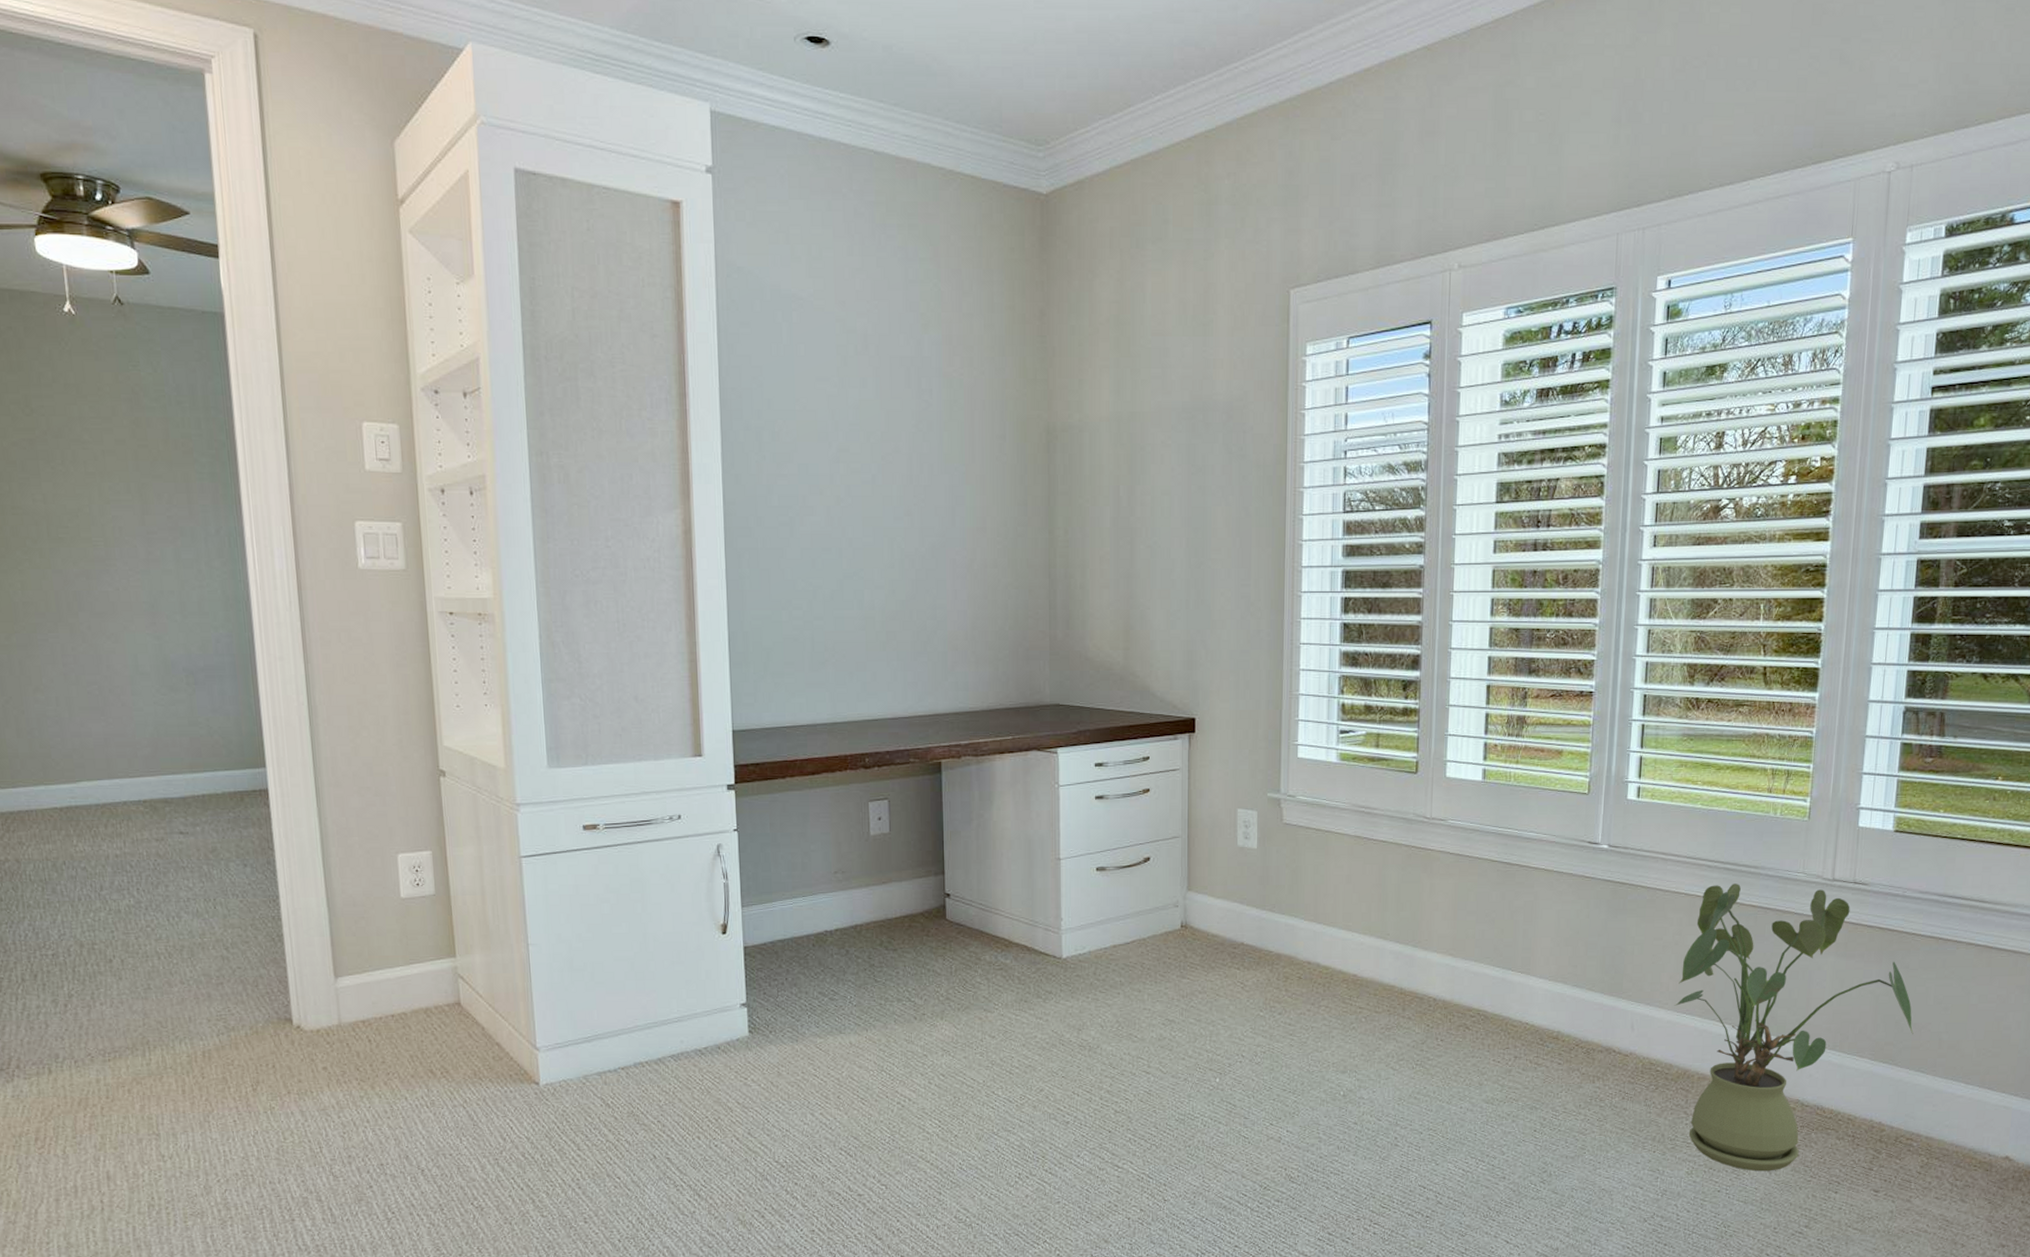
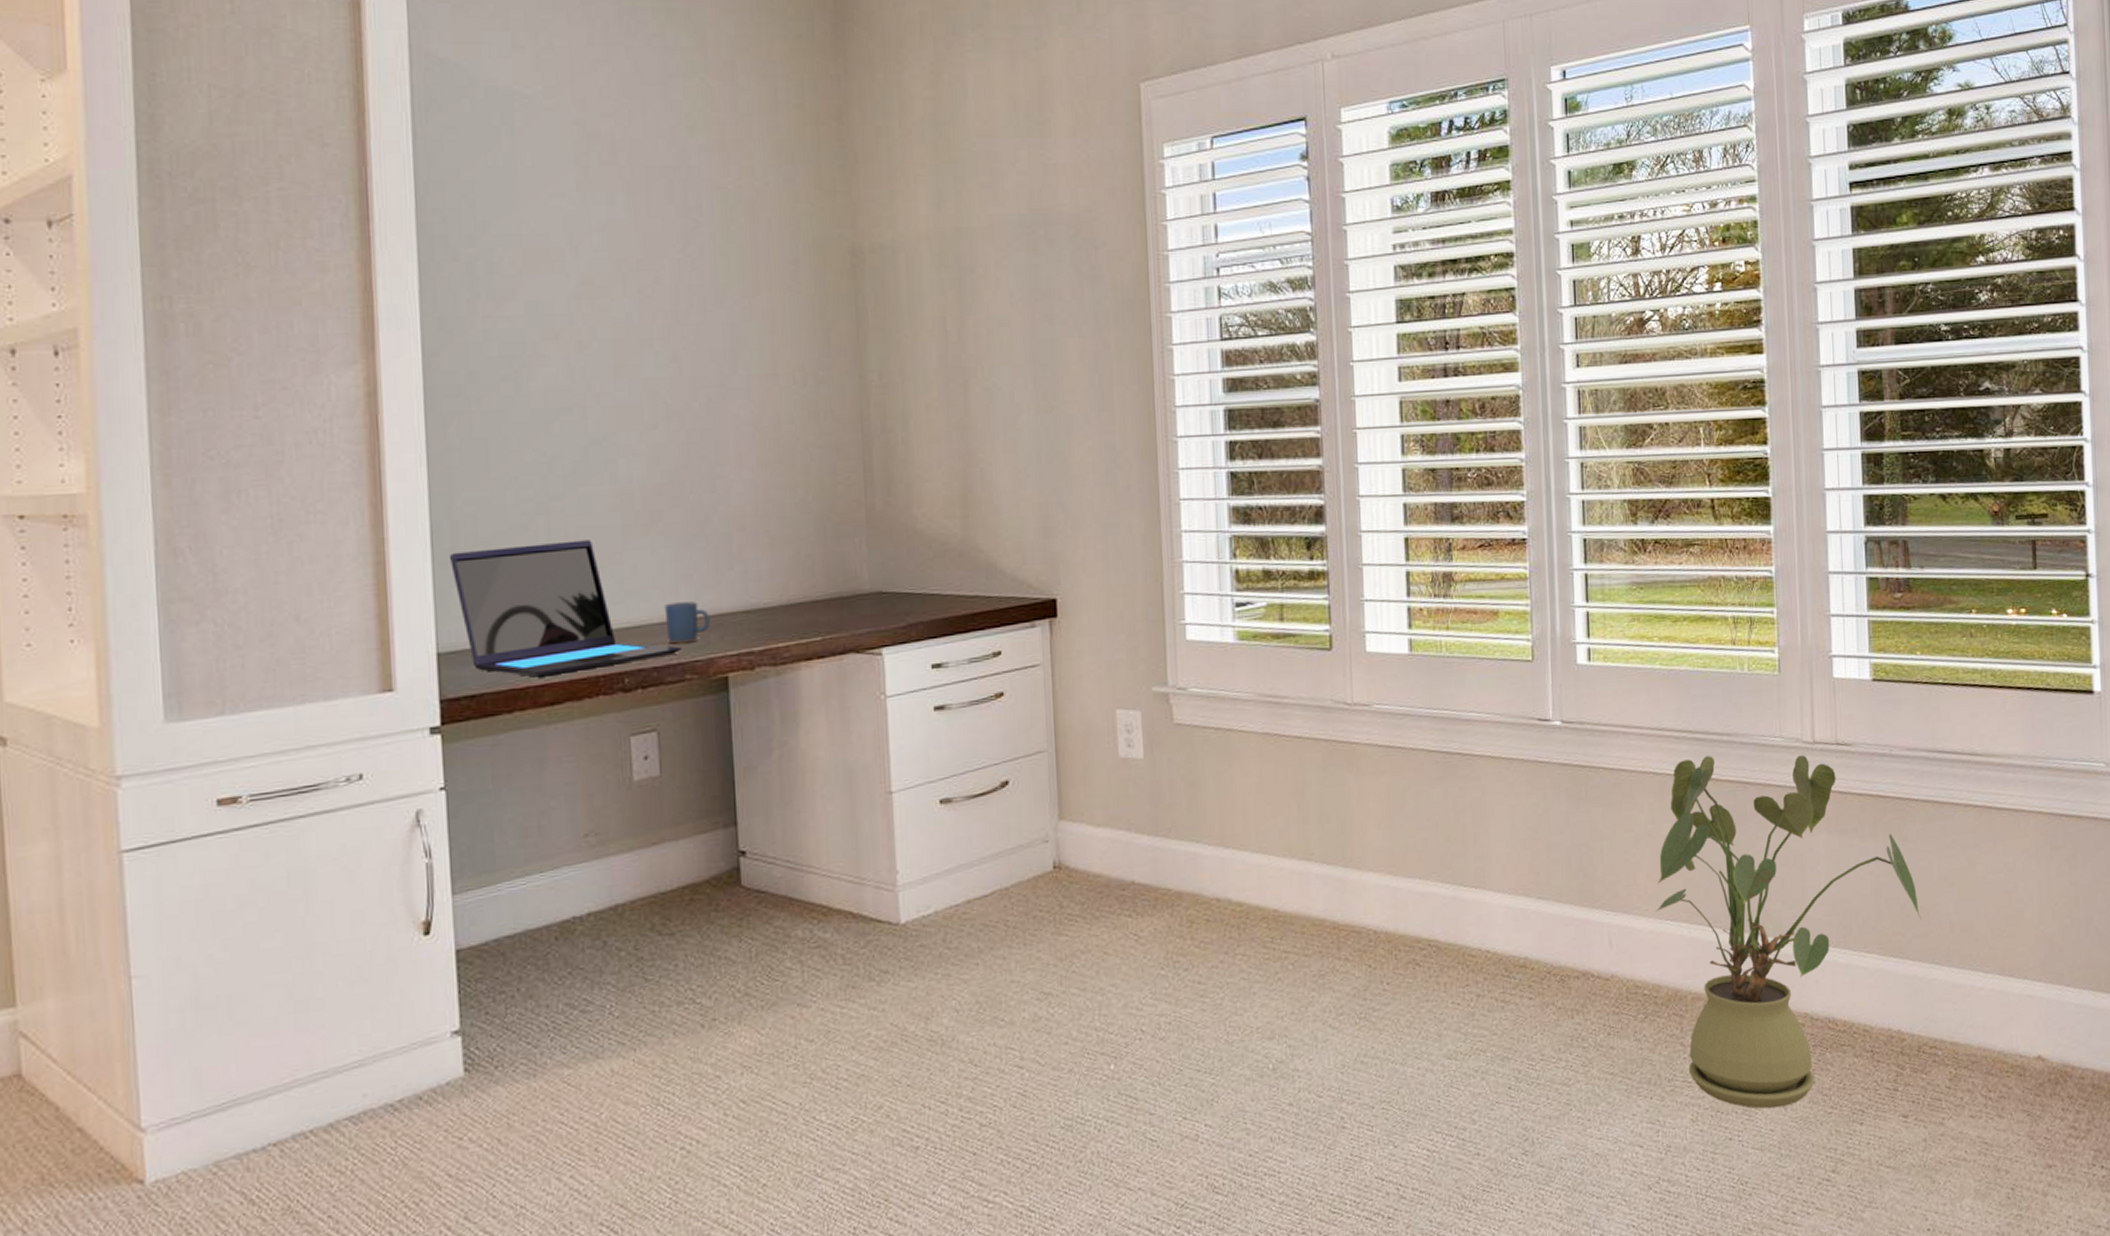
laptop: none [742,651,908,753] -> present [450,540,682,677]
mug: none [895,703,930,735] -> present [664,601,711,644]

